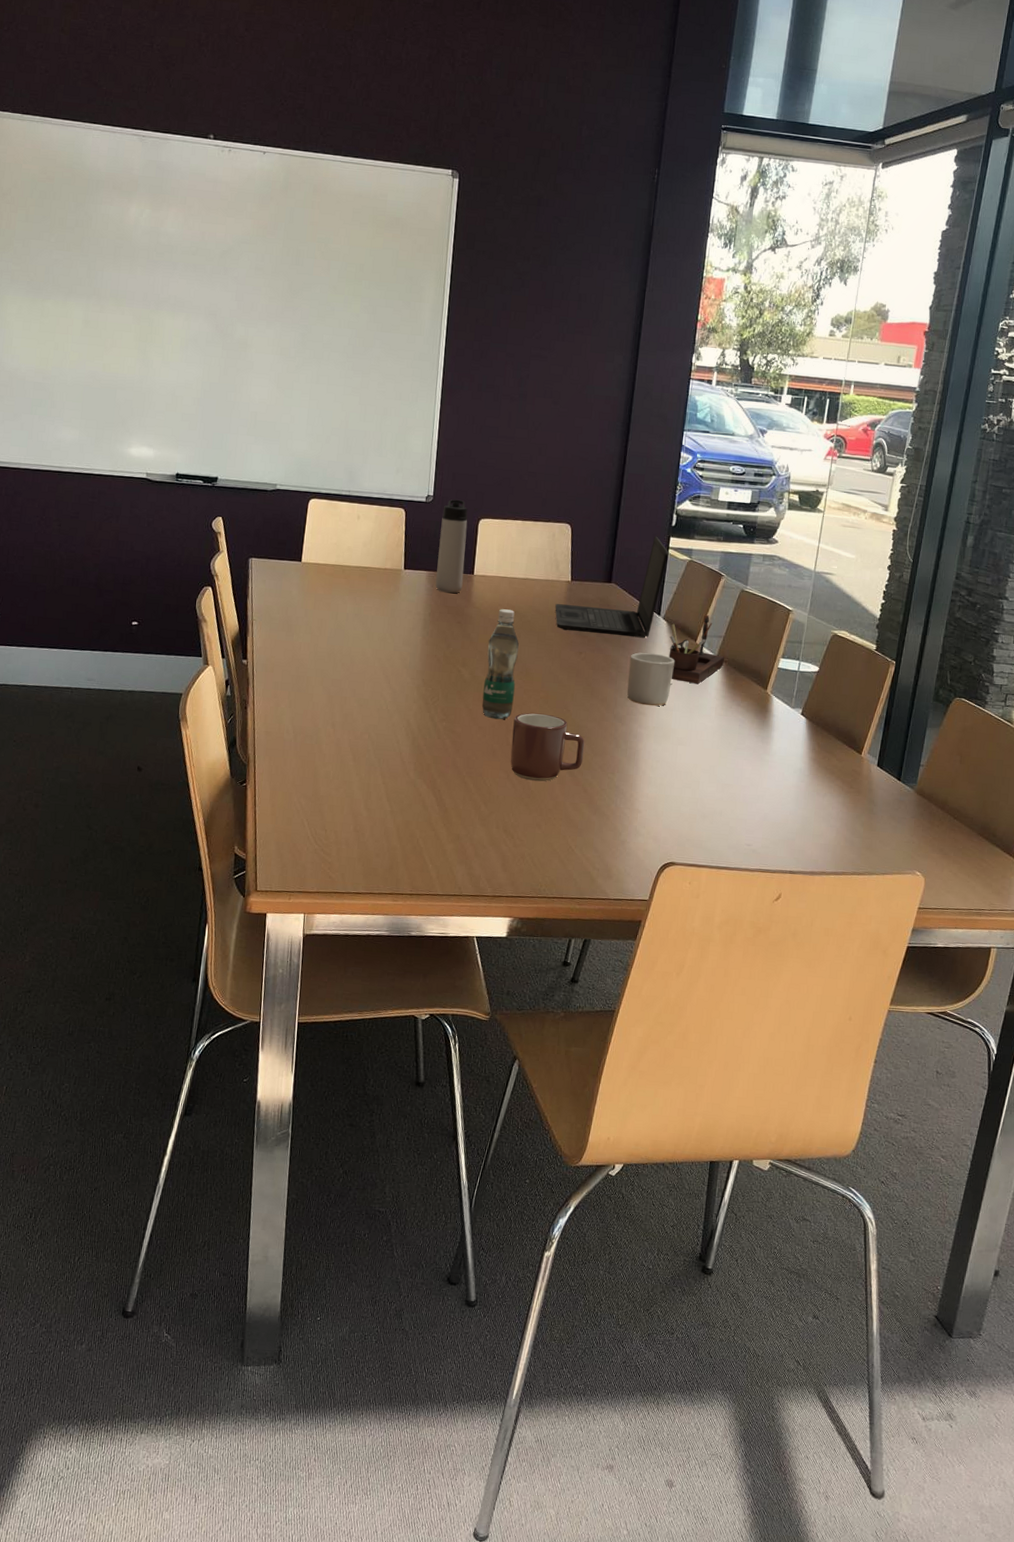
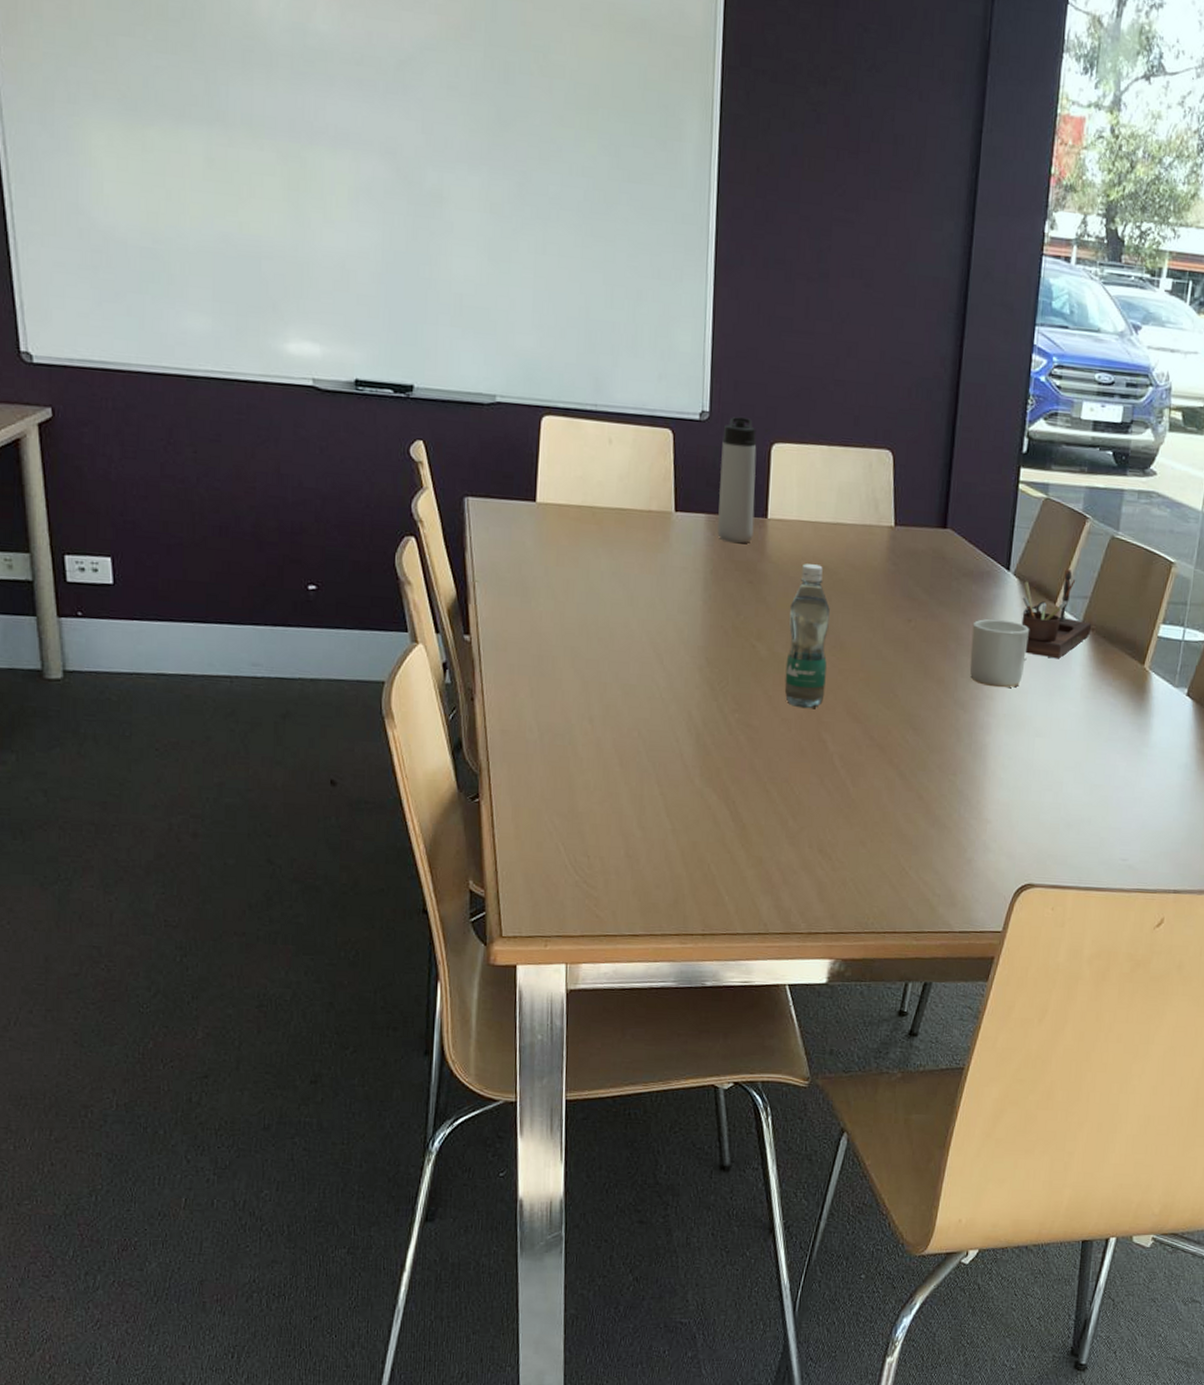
mug: present [510,713,585,782] -> none [823,699,918,787]
laptop: present [555,536,669,638] -> none [875,466,1019,601]

